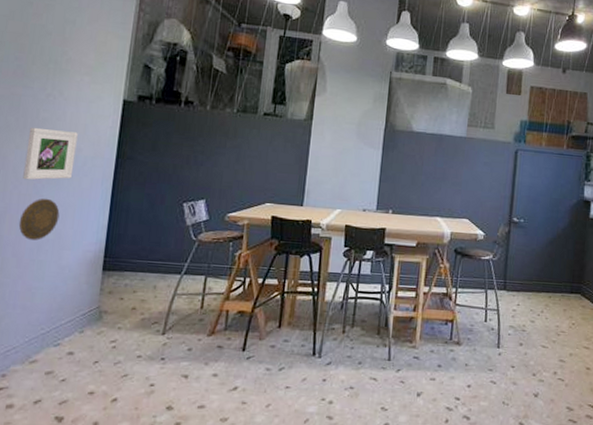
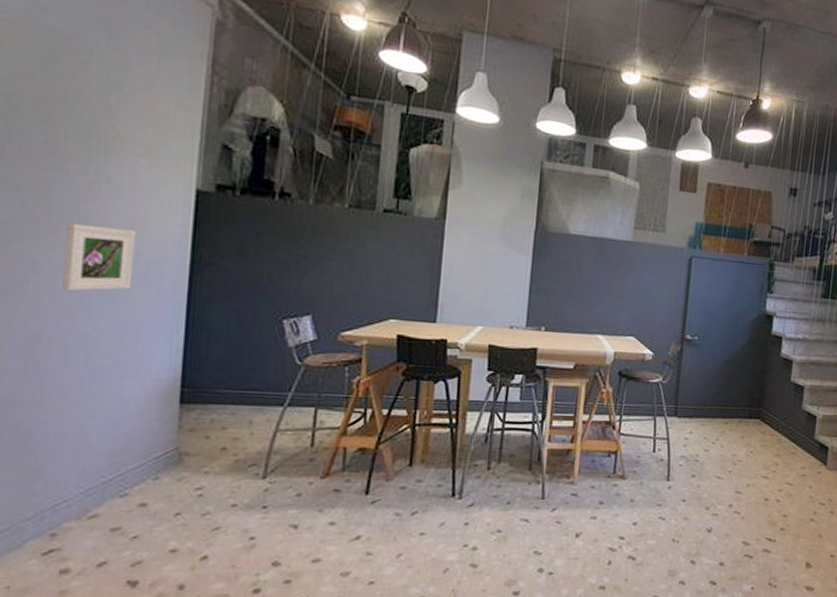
decorative plate: present [18,198,60,241] -> none [60,314,117,368]

